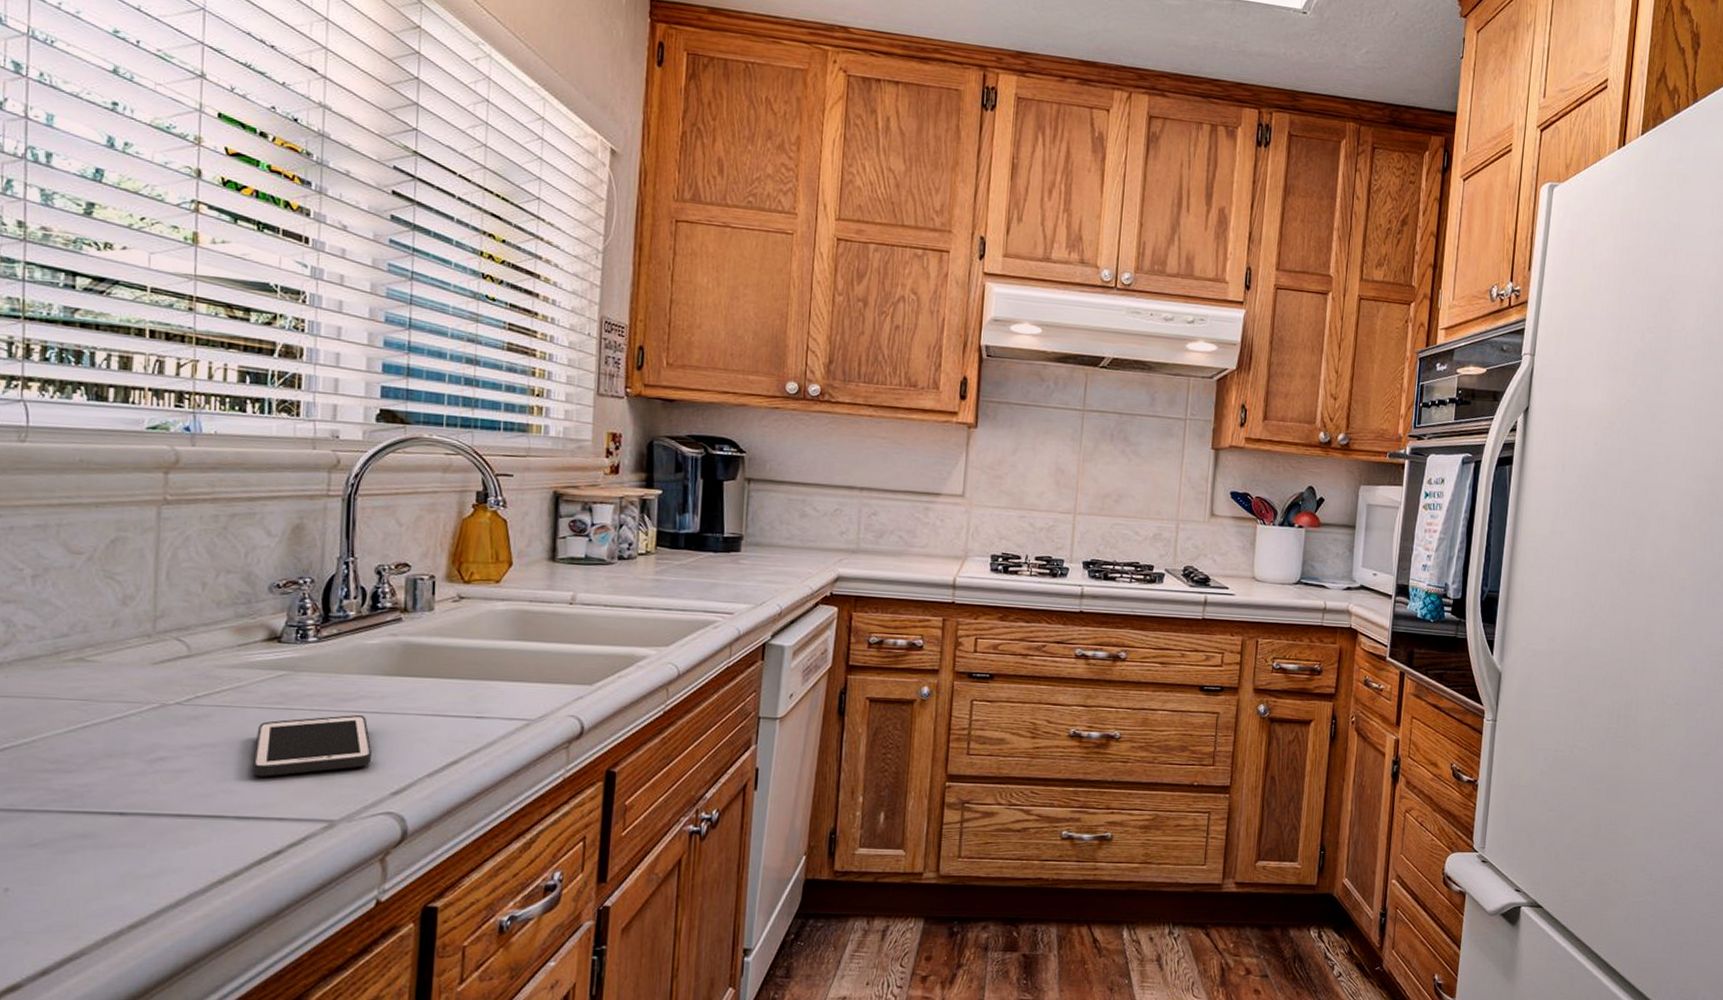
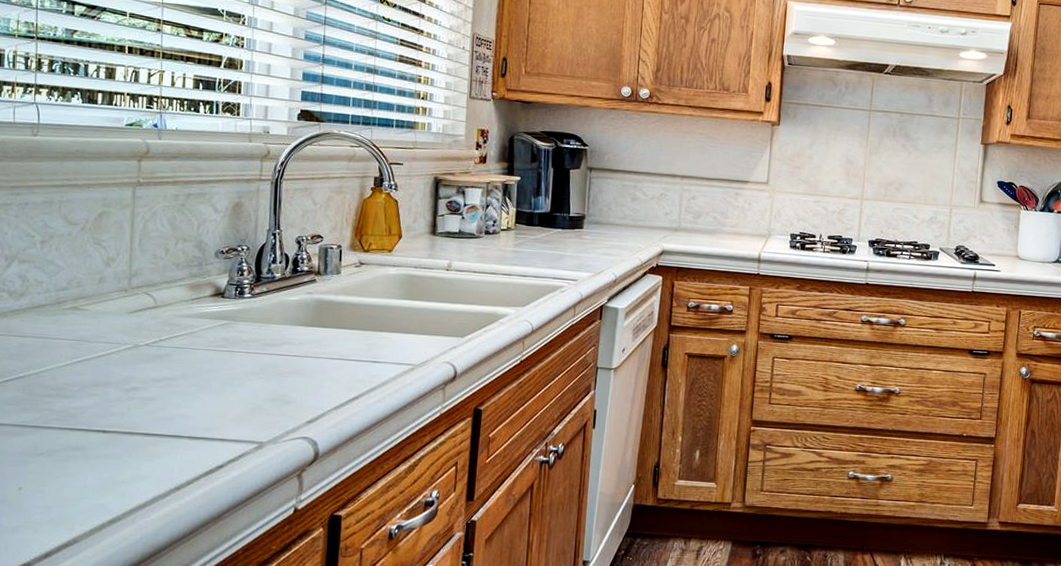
cell phone: present [252,715,373,777] -> none [201,357,293,406]

